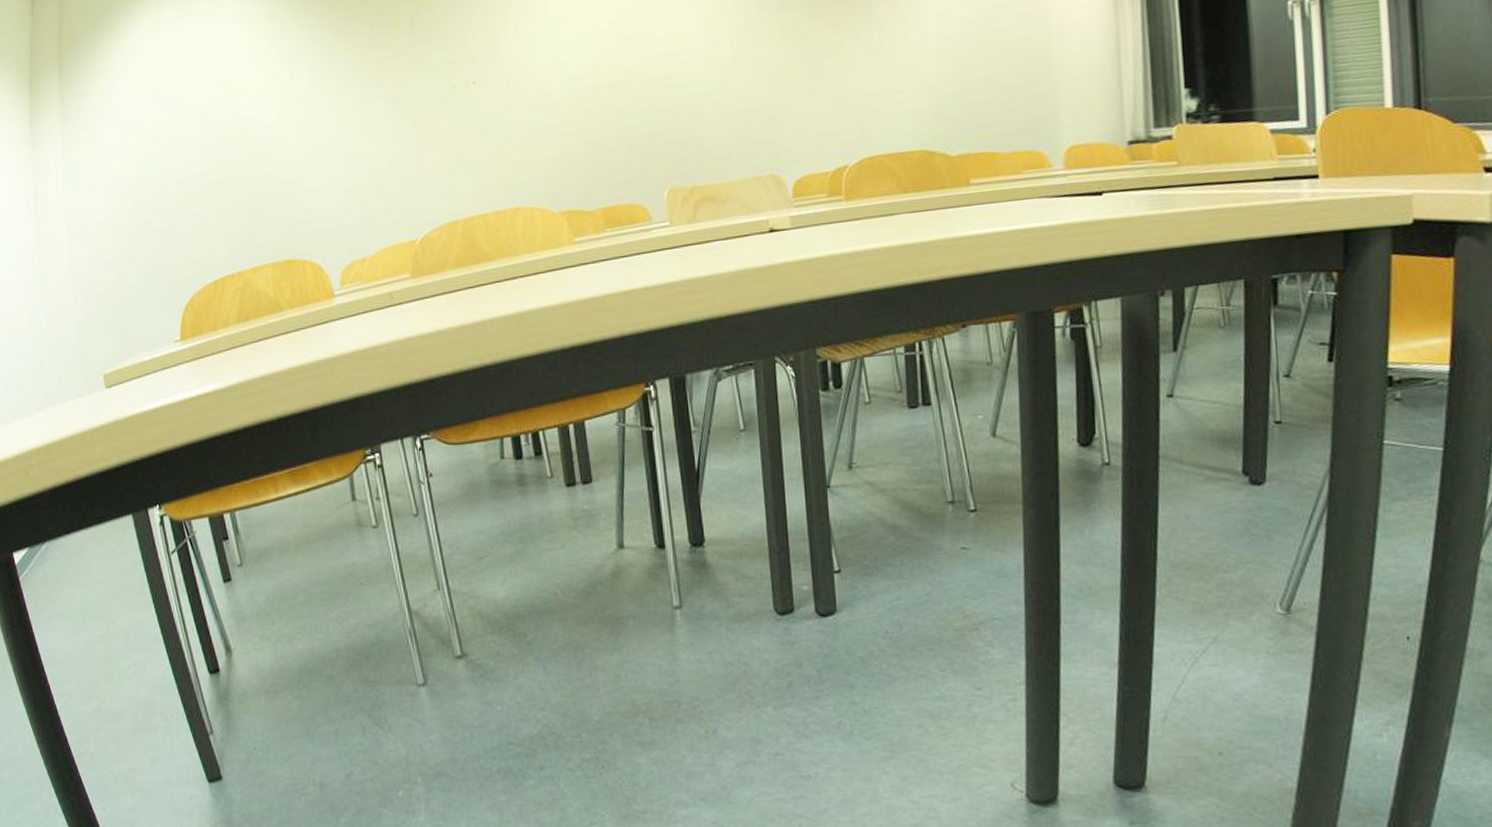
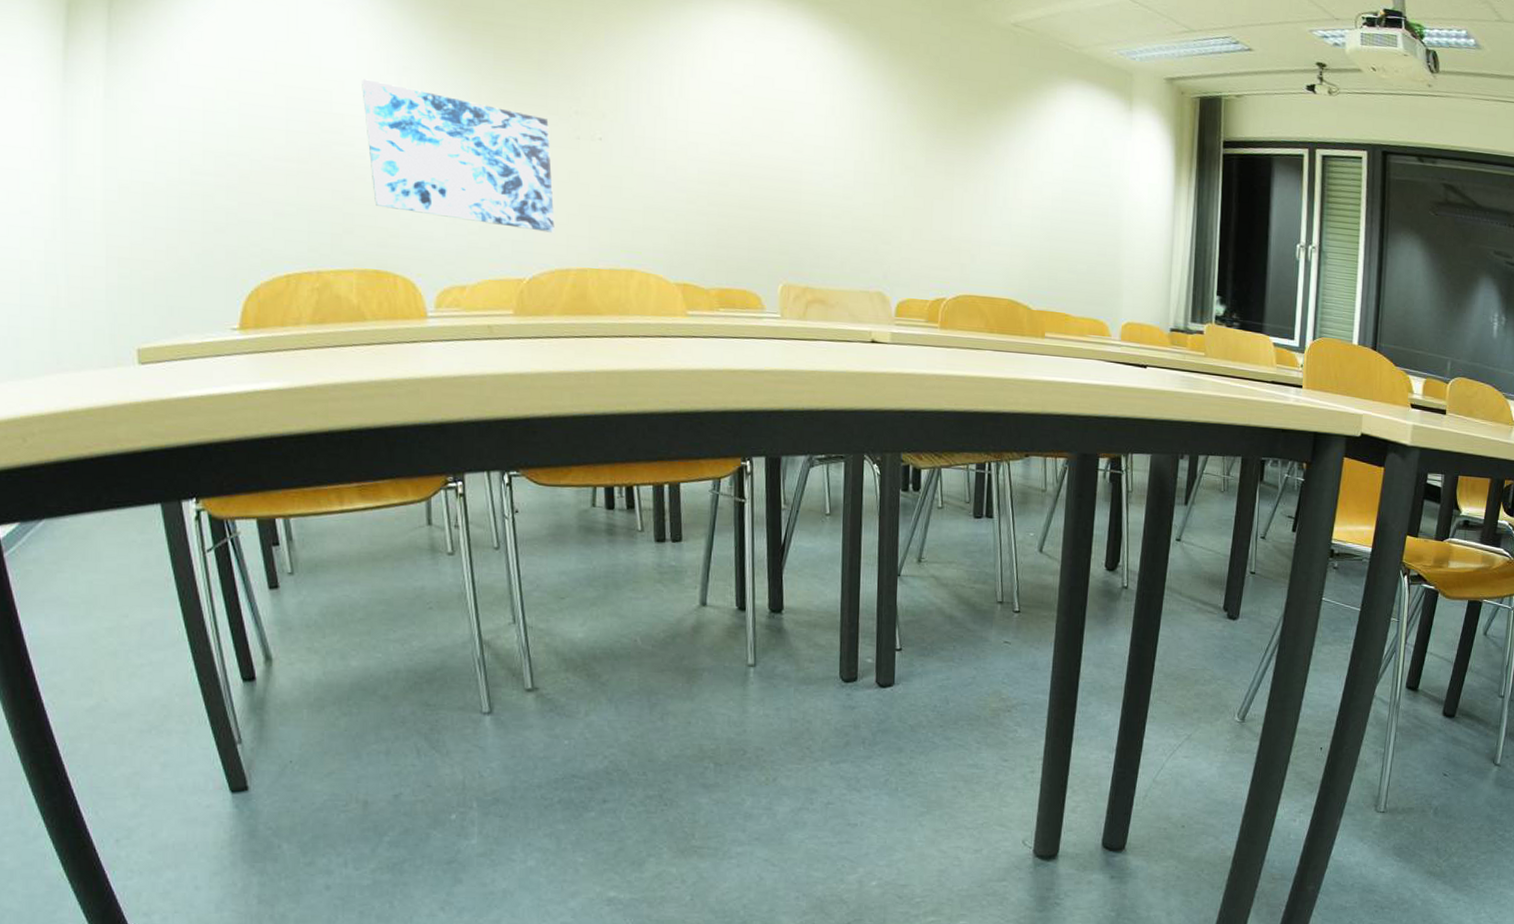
wall art: none [260,75,440,199] -> present [362,78,555,233]

